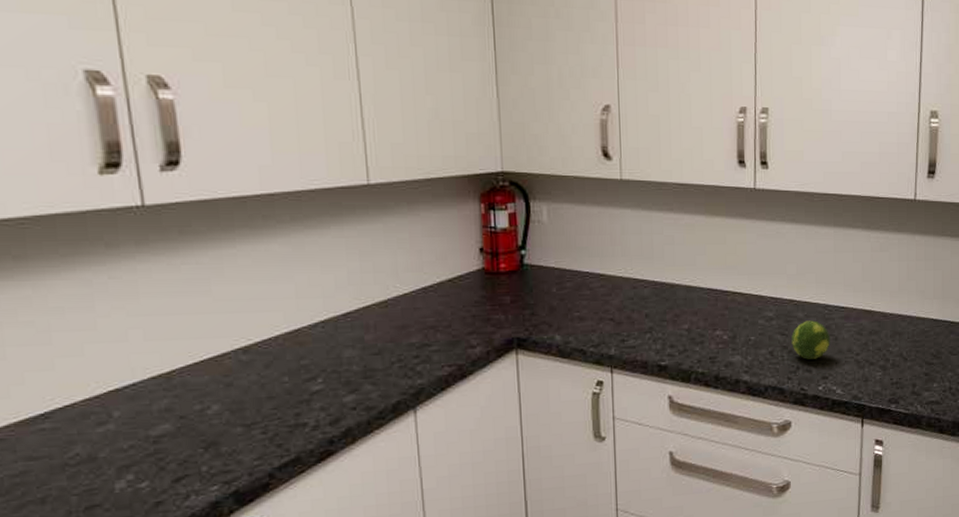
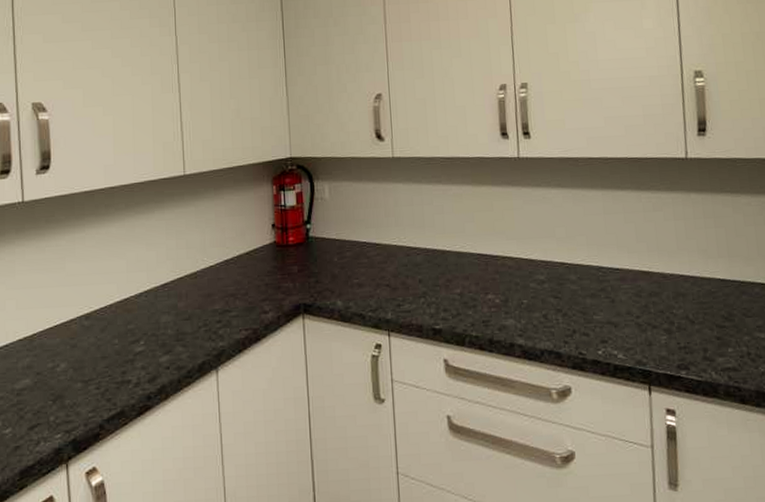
fruit: present [791,320,831,360] -> none [565,283,607,323]

